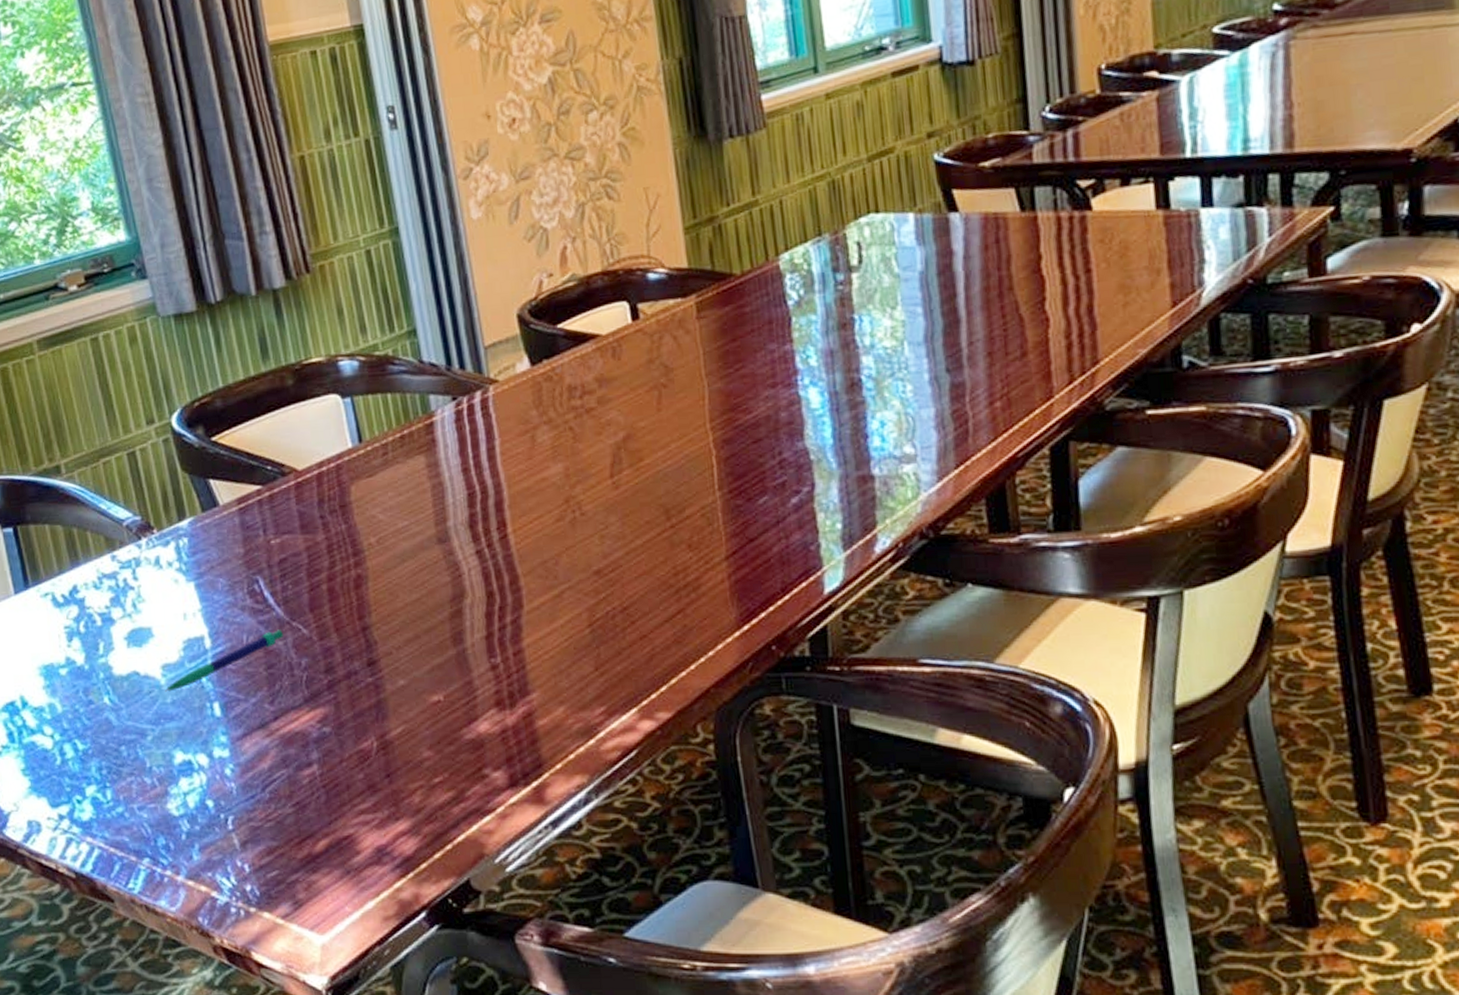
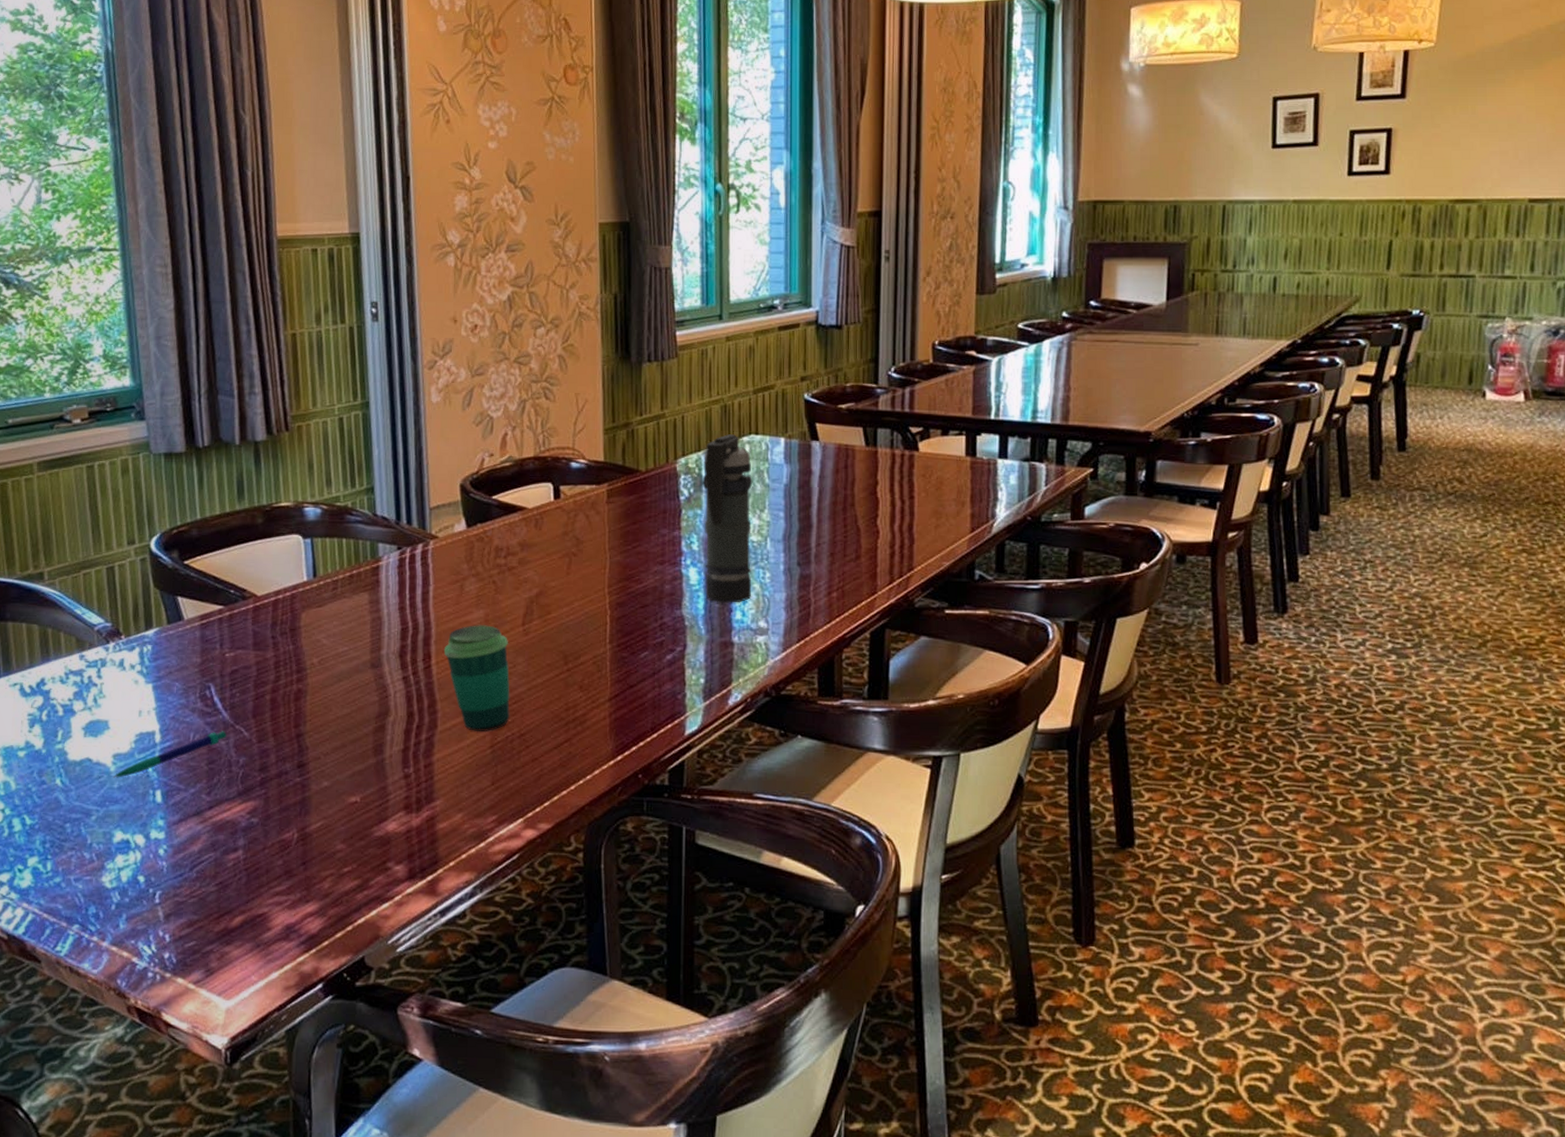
cup: none [520,480,609,609] -> present [443,624,511,731]
smoke grenade: none [812,216,892,428] -> present [702,434,753,603]

